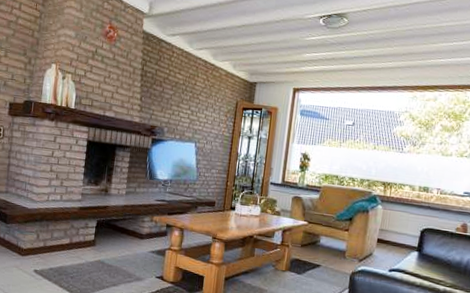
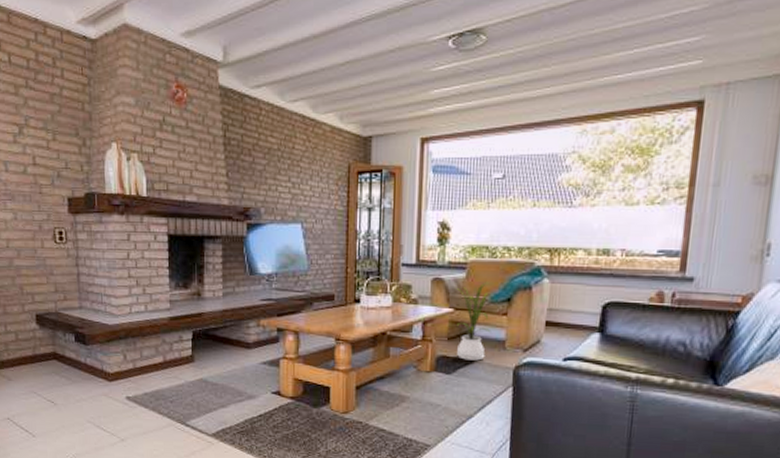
house plant: none [307,203,336,266] -> present [454,282,491,361]

